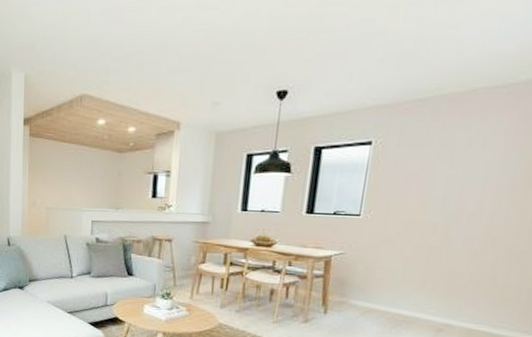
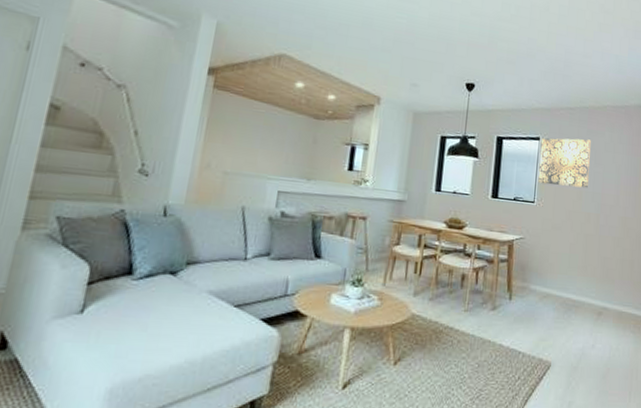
wall art: none [366,135,448,195] -> present [538,137,591,188]

